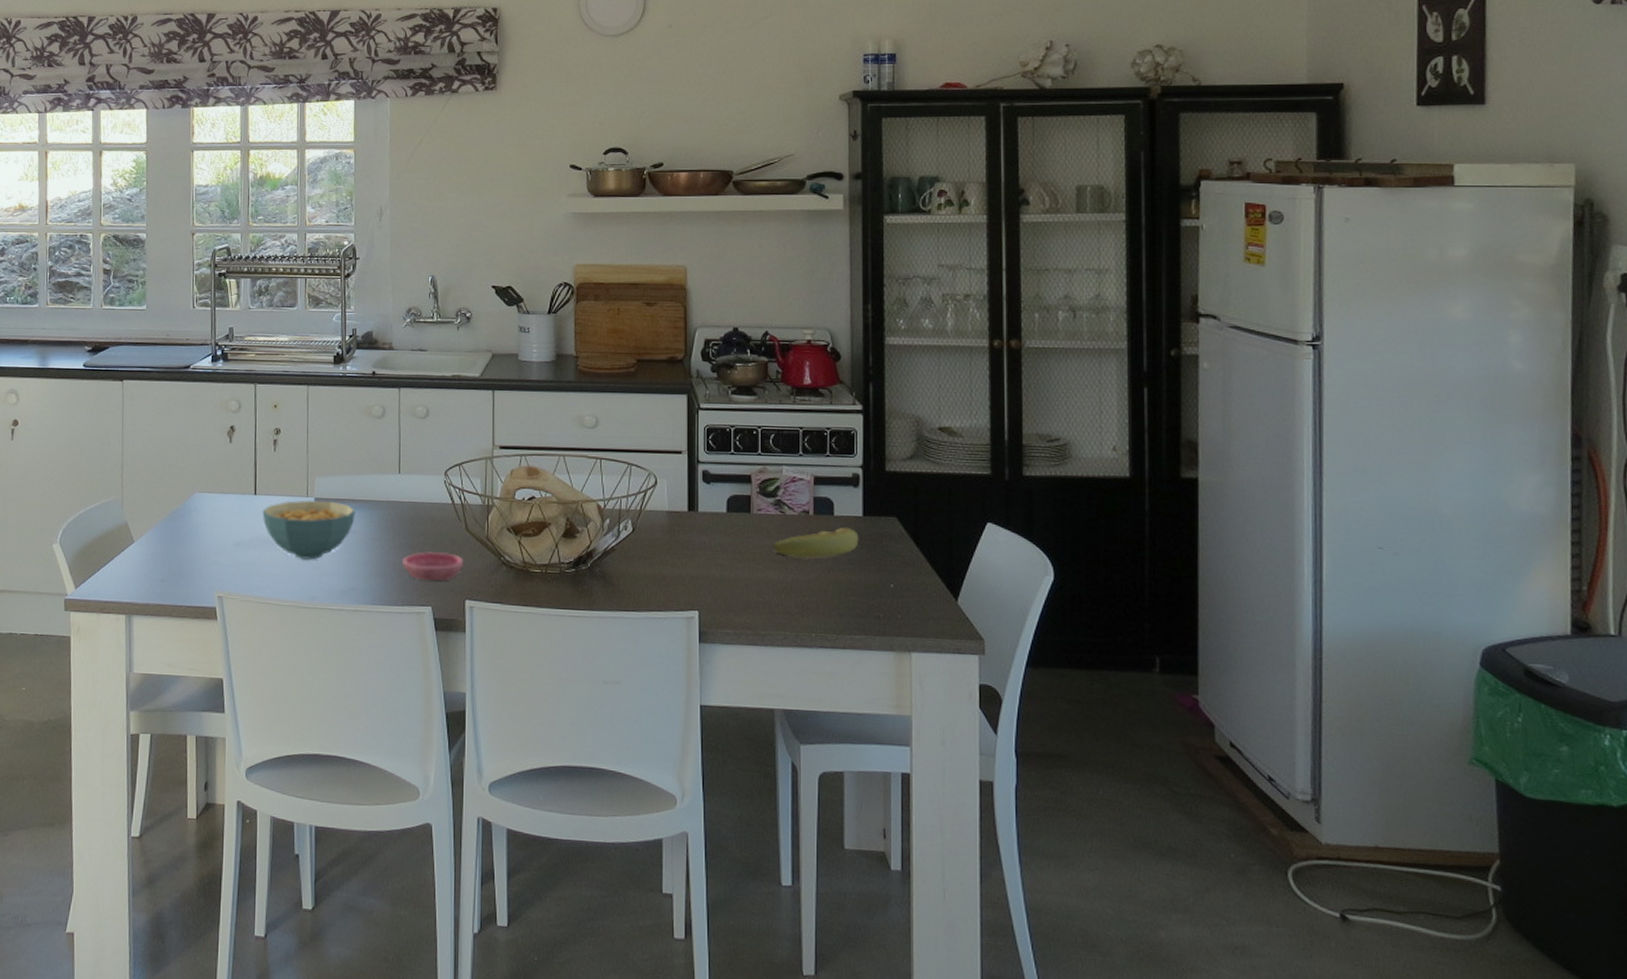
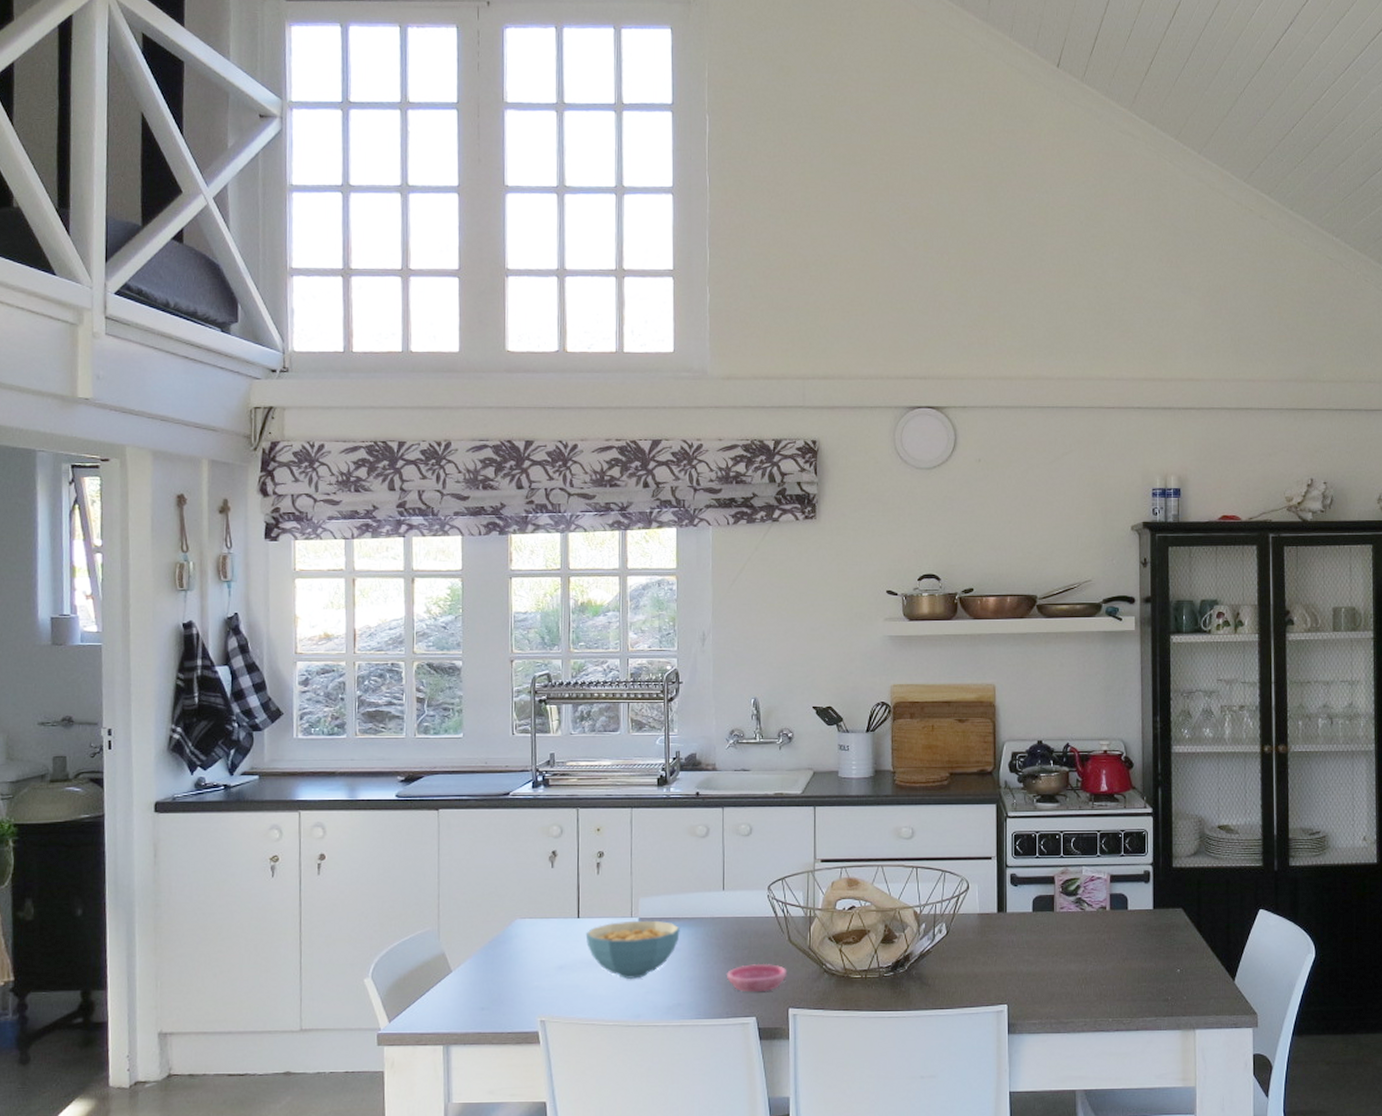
banana: present [773,528,859,559] -> none [1074,921,1150,951]

